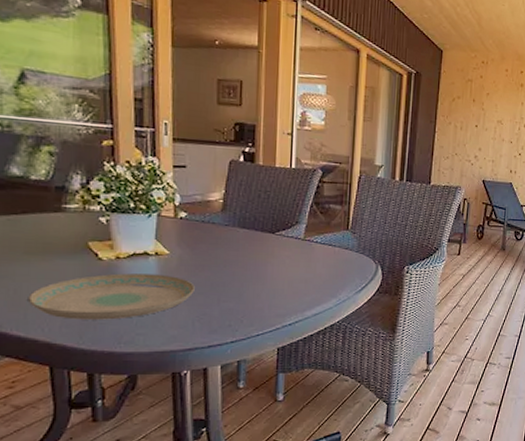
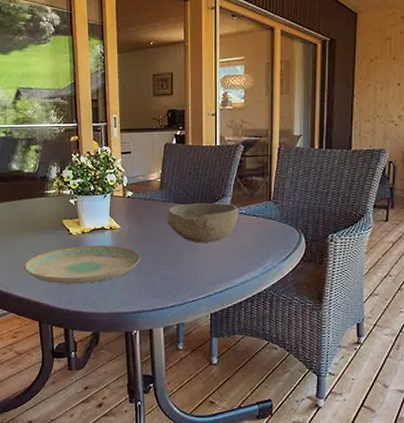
bowl: none [229,229,314,272] -> present [166,203,239,243]

